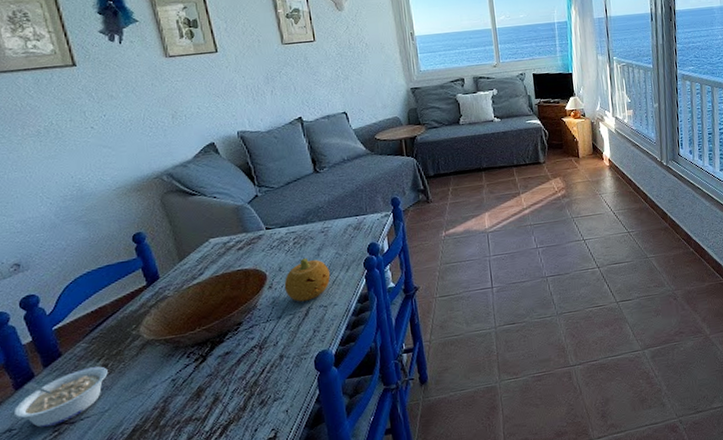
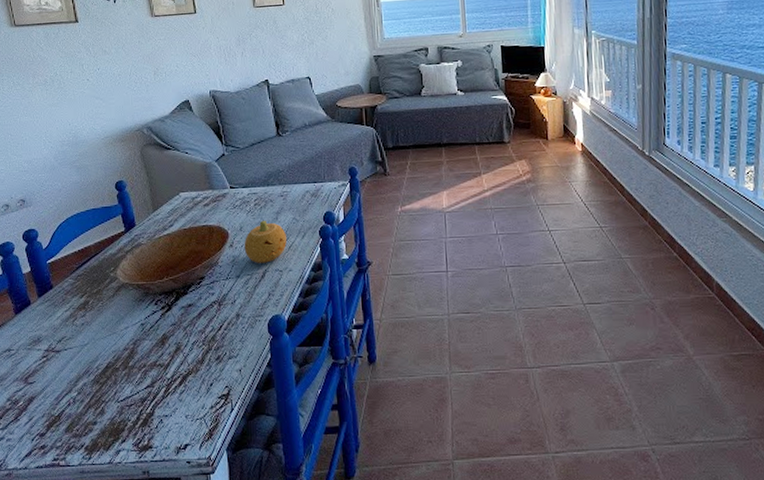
legume: present [13,366,108,428] -> none [13,302,89,353]

